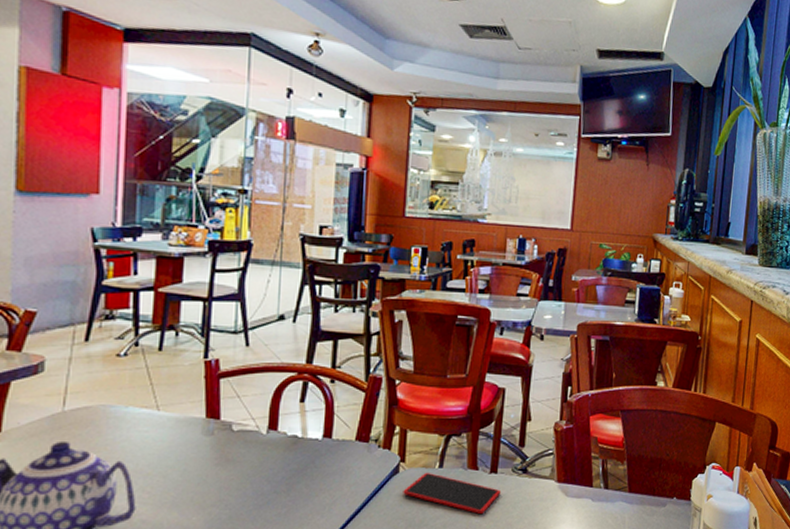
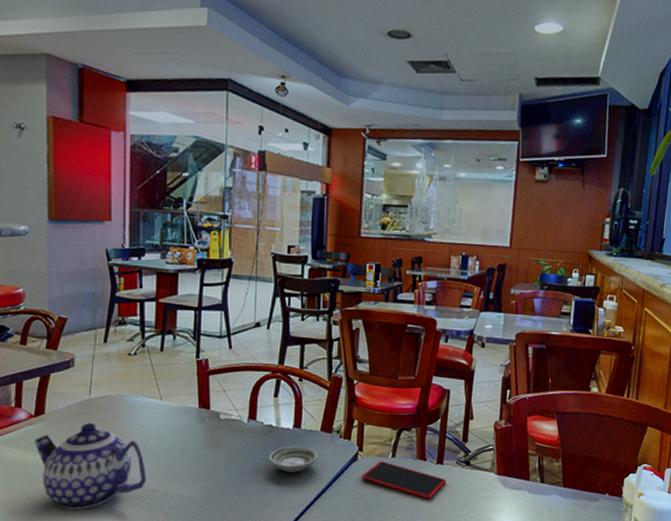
saucer: none [292,459,352,491] -> present [269,446,318,472]

